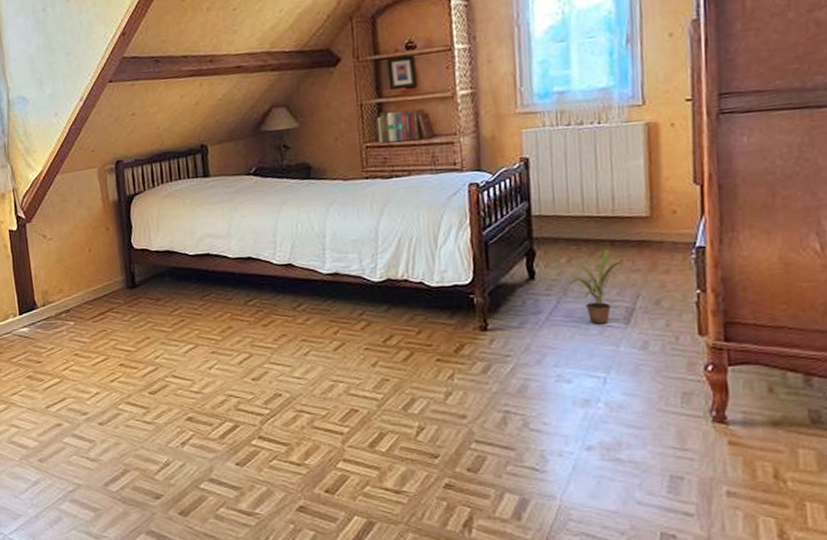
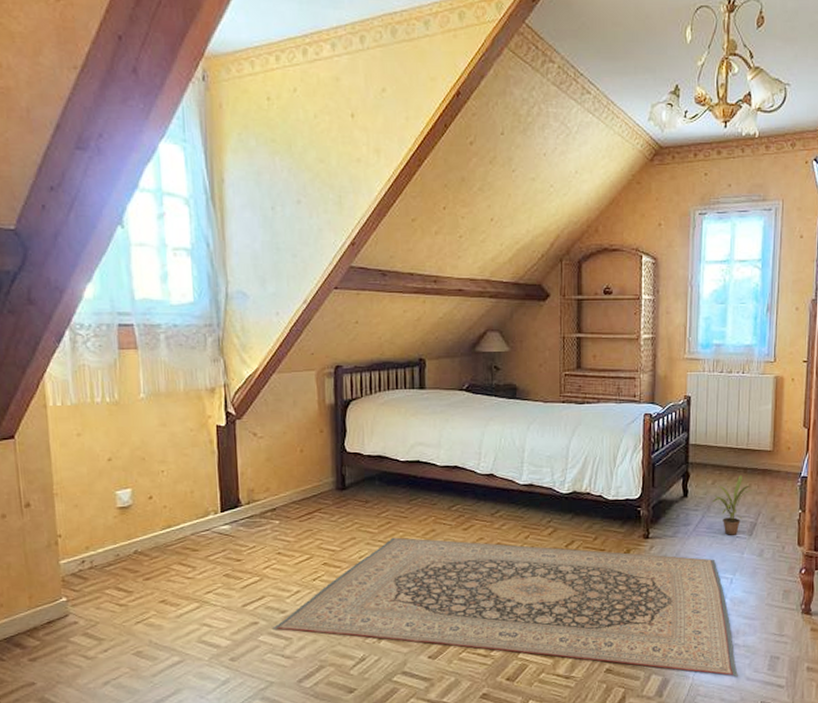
area rug: none [76,335,625,501] -> present [273,537,738,677]
books: present [376,109,437,144] -> none [575,346,622,374]
picture frame: present [386,55,417,91] -> none [587,299,610,328]

